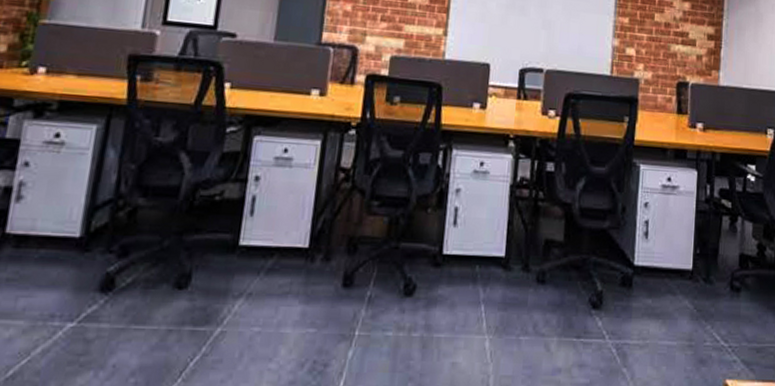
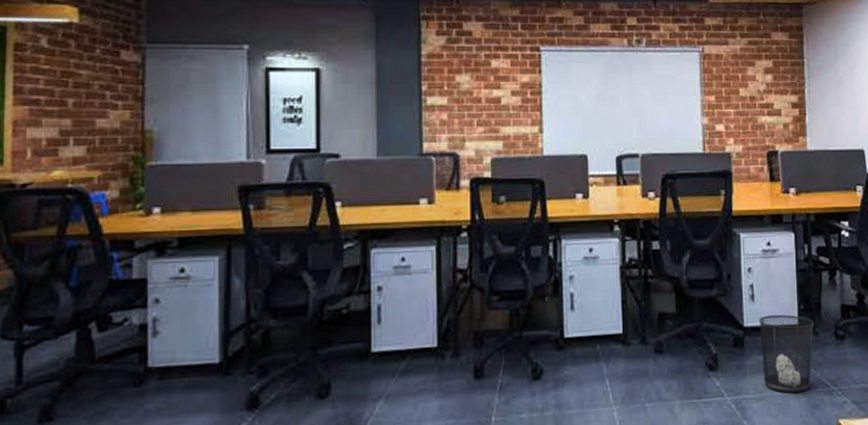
waste bin: none [649,255,710,344] -> present [758,314,815,393]

